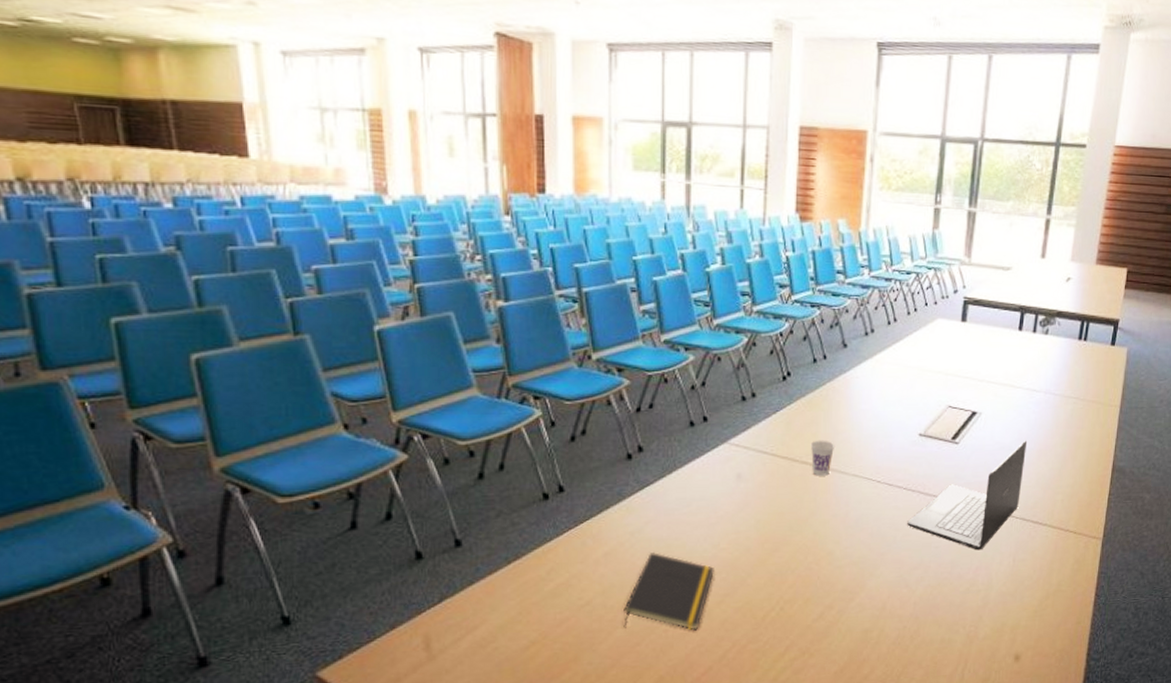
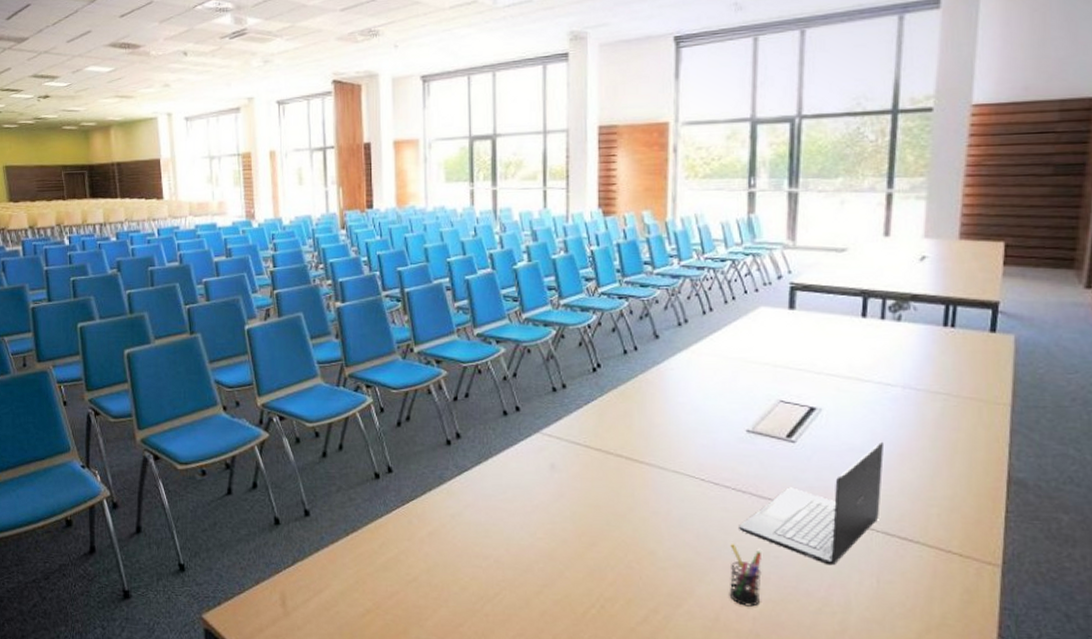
notepad: present [623,551,714,631] -> none [447,535,532,619]
cup: present [810,440,834,476] -> none [624,433,651,471]
pen holder: none [895,538,924,594] -> present [729,543,762,607]

